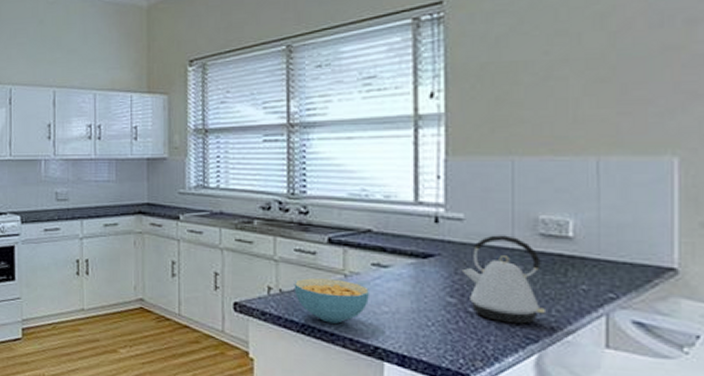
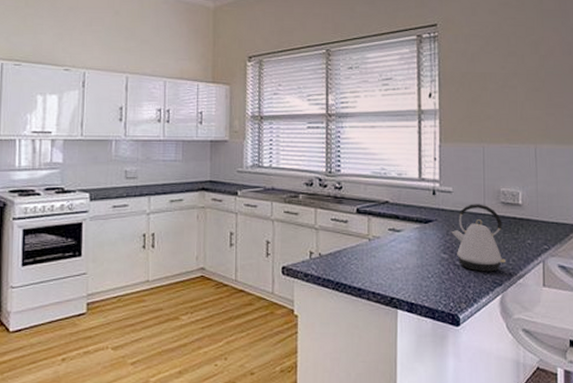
cereal bowl: present [294,277,369,324] -> none [330,242,387,280]

